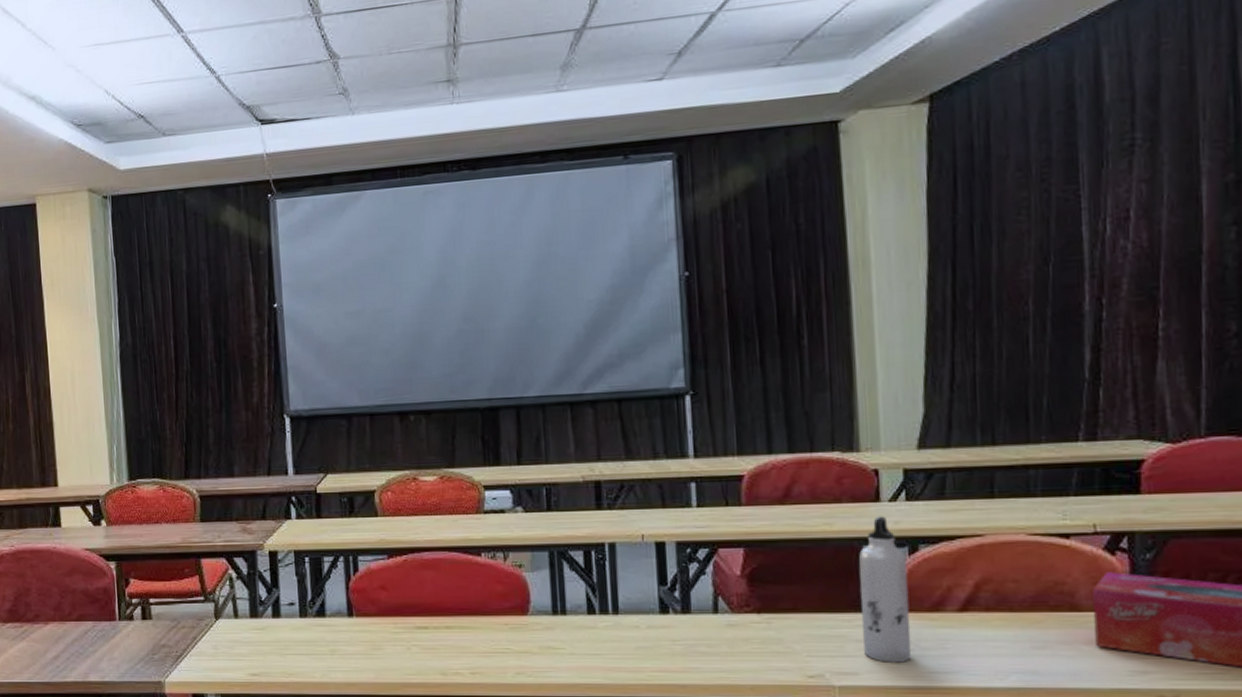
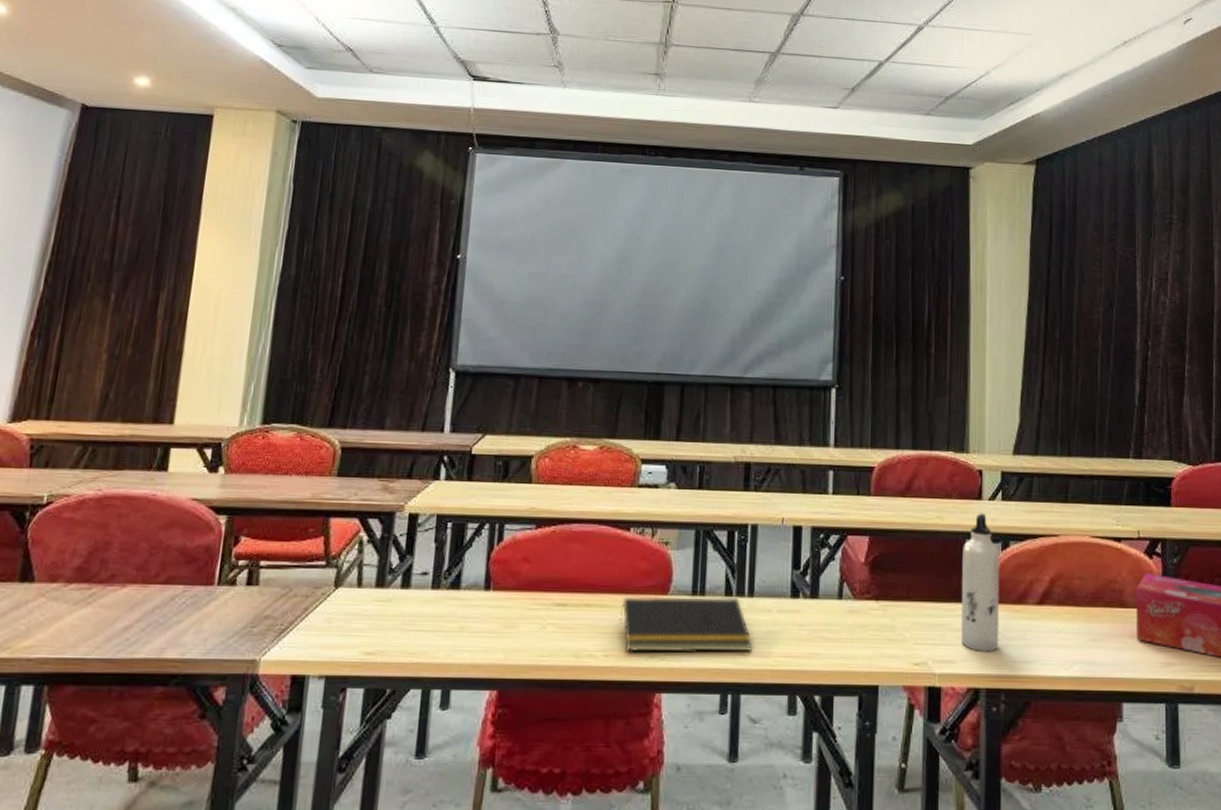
notepad: none [481,615,623,670] -> present [619,596,753,653]

